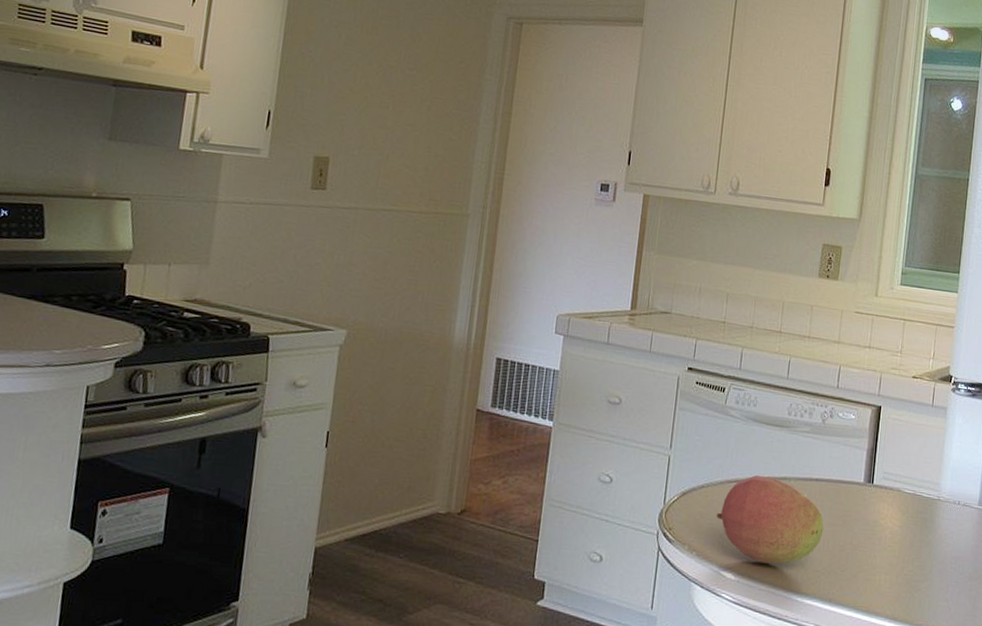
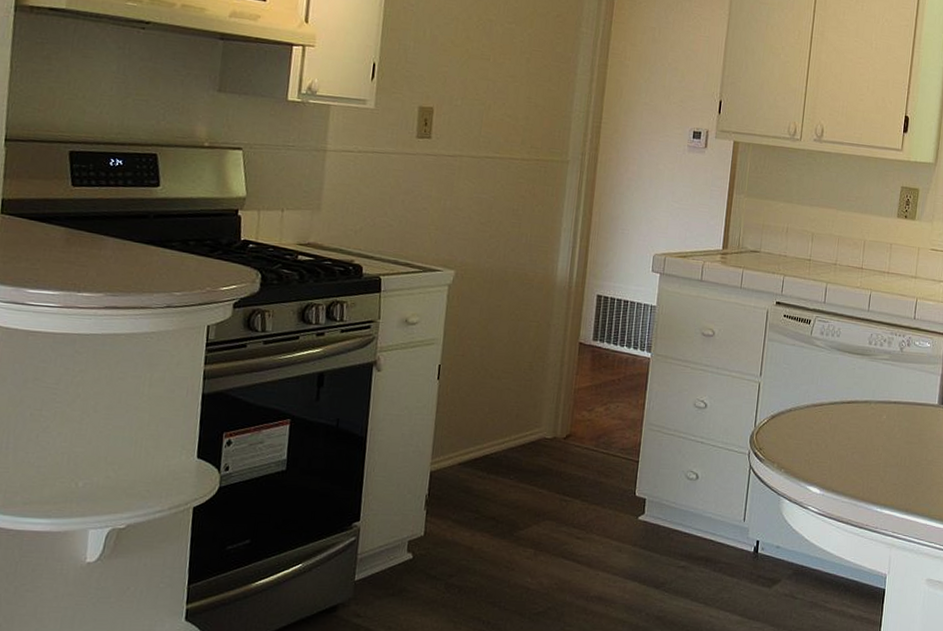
fruit: present [717,475,824,564] -> none [803,399,902,479]

